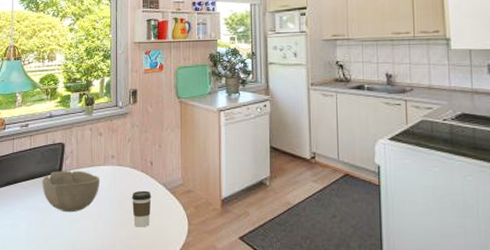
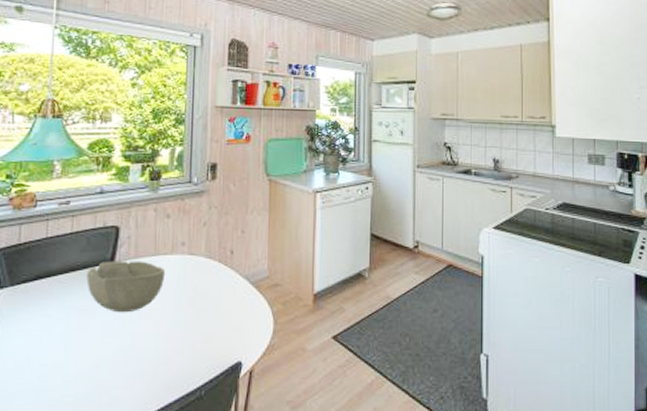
coffee cup: present [131,190,152,228] -> none [205,284,231,329]

